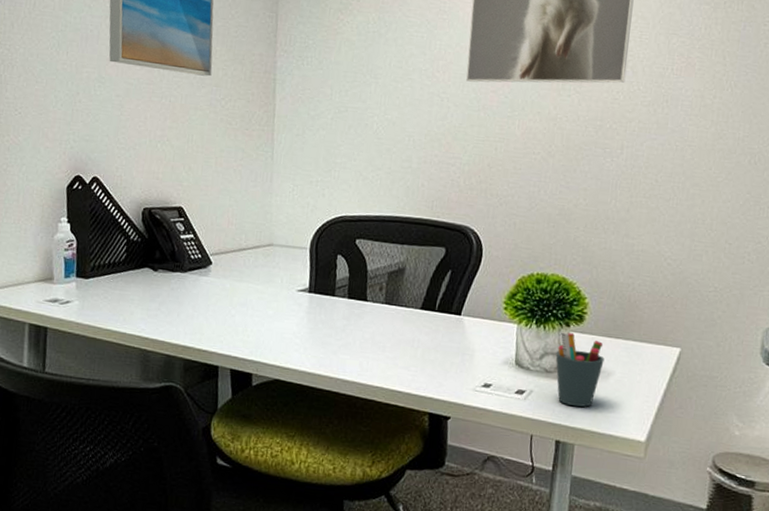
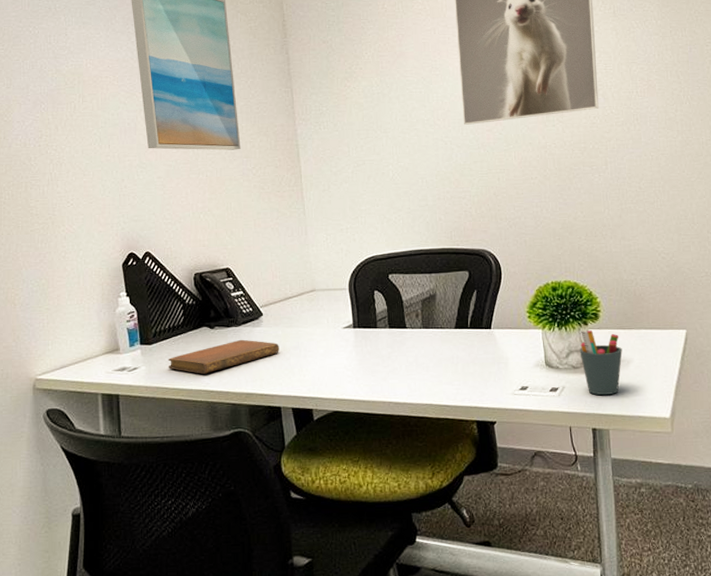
notebook: none [103,287,225,319] -> present [167,339,279,374]

